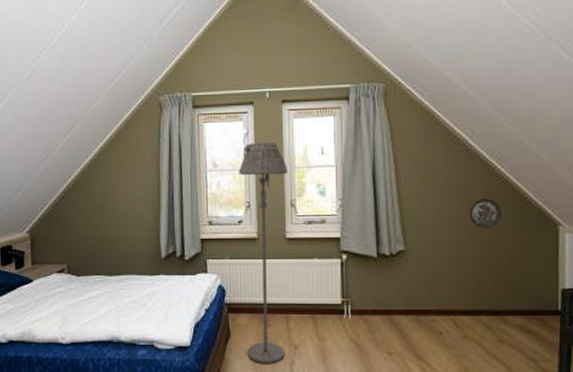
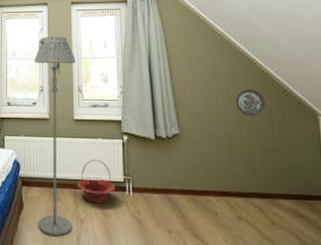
basket: none [290,282,333,329] -> present [77,159,116,204]

